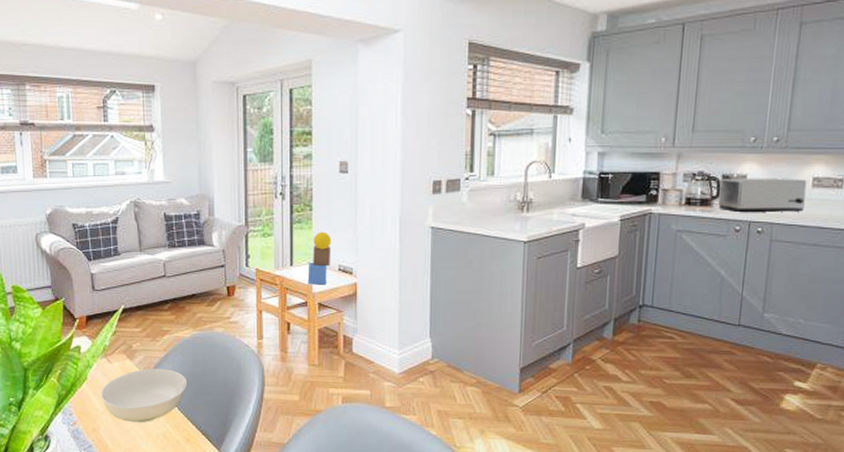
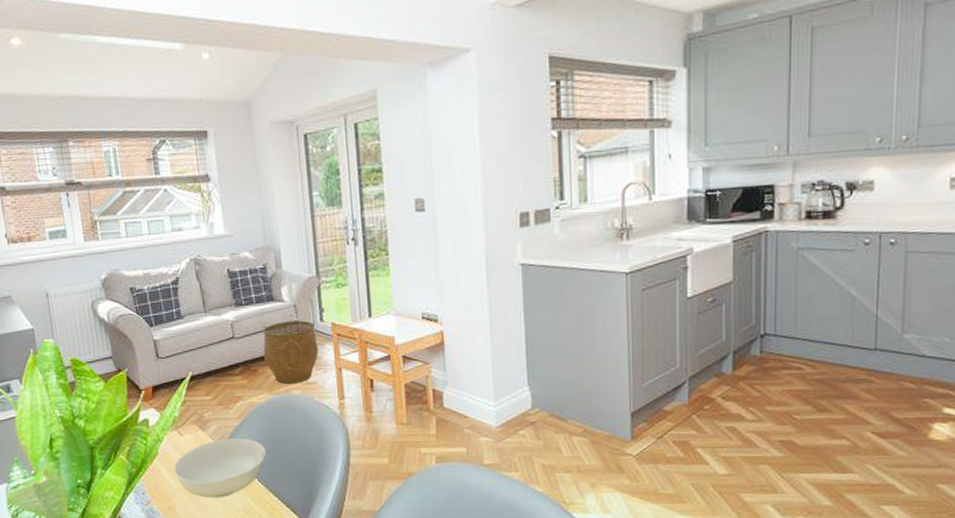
basket: none [191,264,243,322] -> present [262,320,320,384]
toy blocks: present [307,231,332,285] -> none [388,277,412,337]
toaster: present [718,178,807,212] -> none [843,180,944,223]

